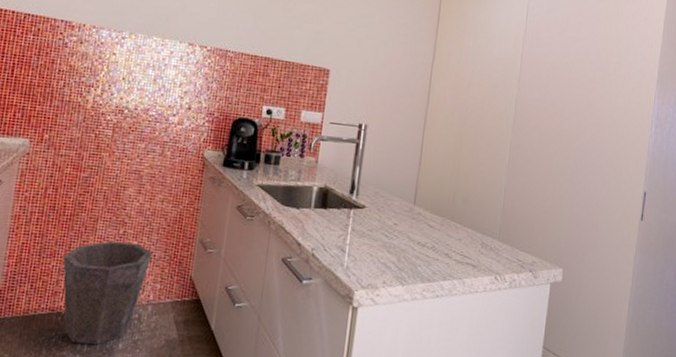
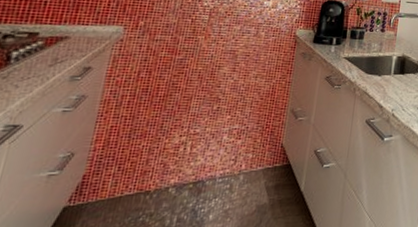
waste bin: present [63,240,153,344] -> none [152,117,246,219]

